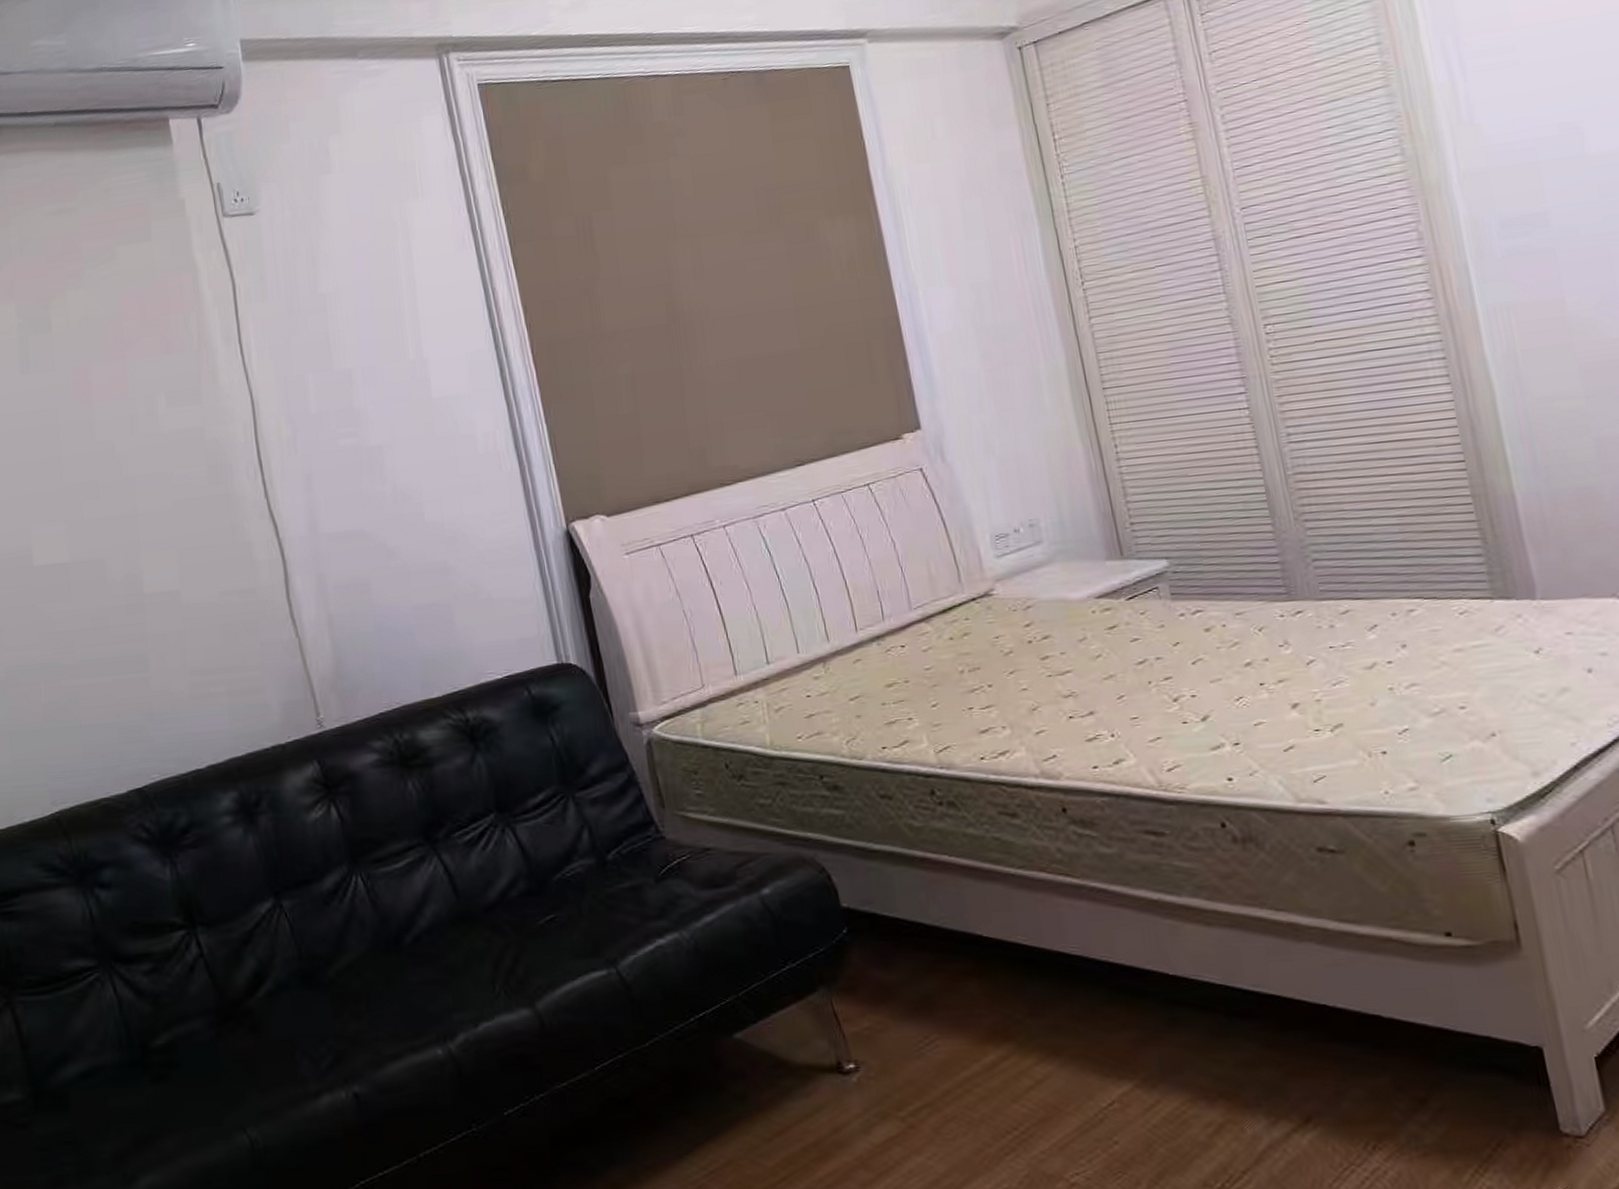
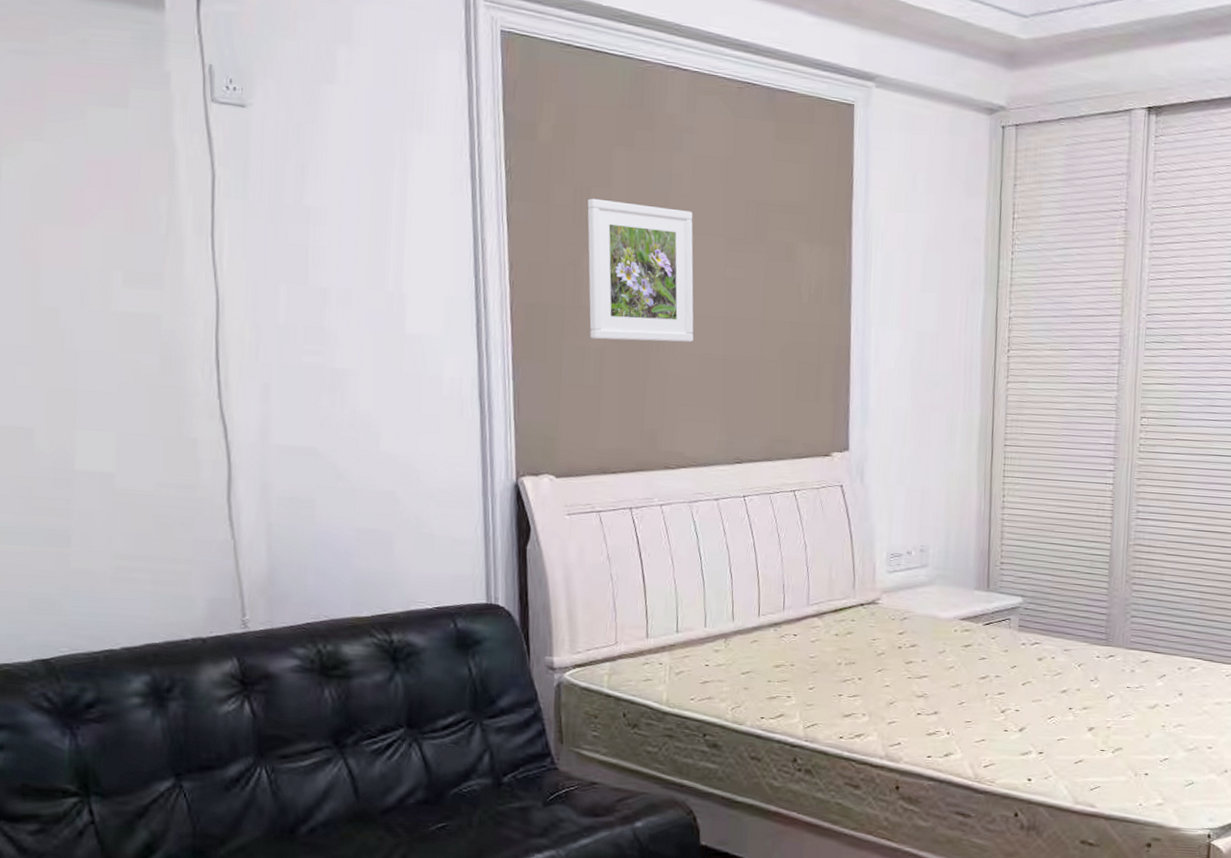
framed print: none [590,213,725,365] -> present [587,198,694,343]

